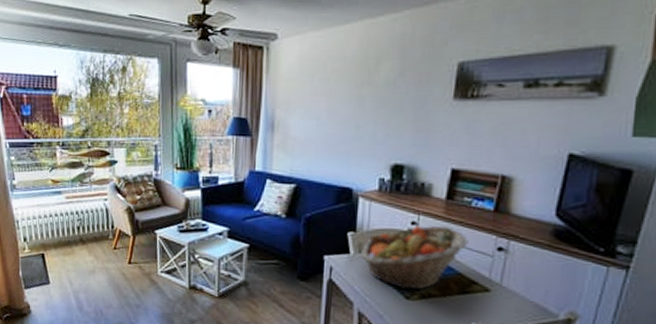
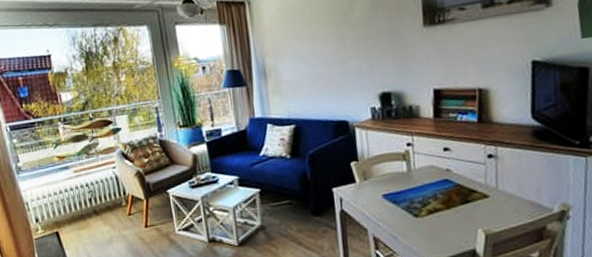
fruit basket: present [361,225,469,290] -> none [366,143,461,208]

